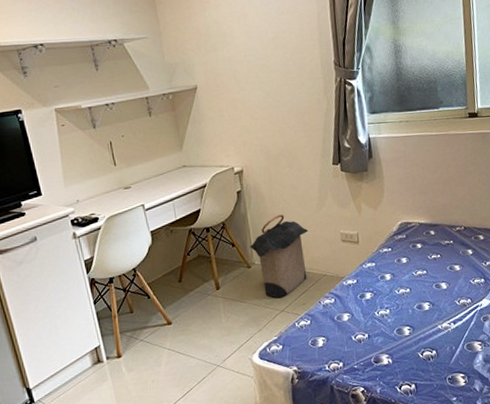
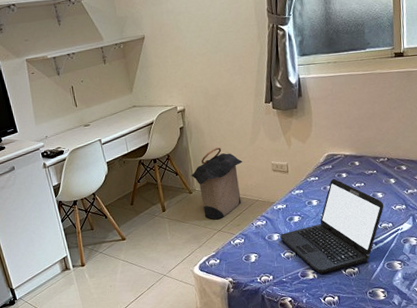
laptop: none [350,249,462,359] -> present [280,178,384,274]

